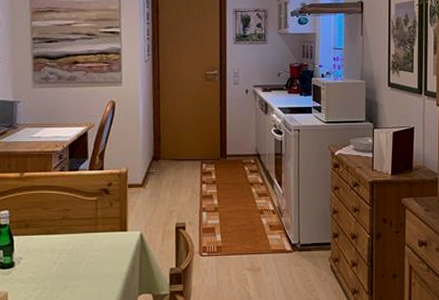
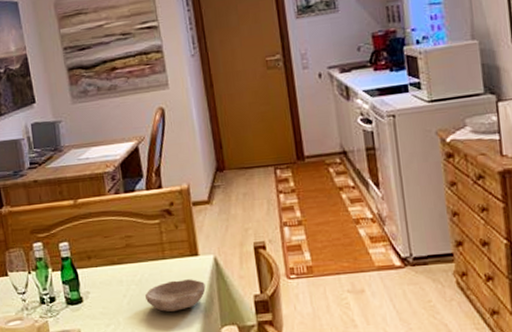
bowl: none [73,251,129,280] -> present [144,279,206,313]

